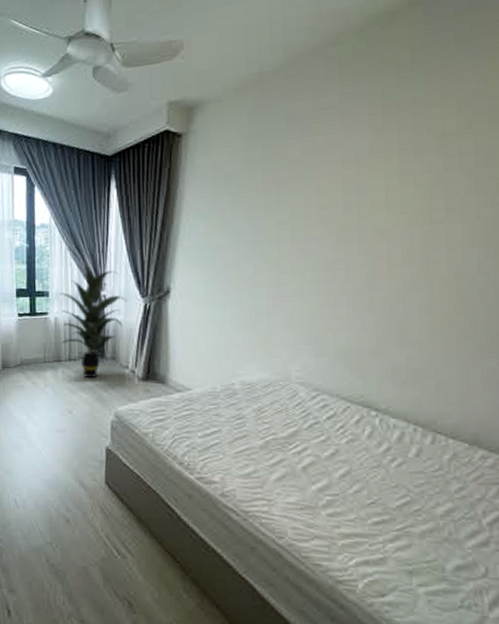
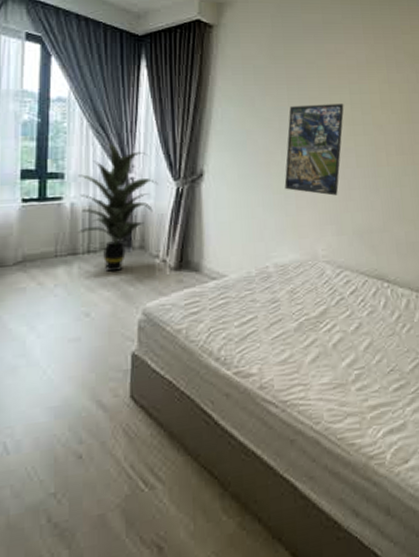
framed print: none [255,207,335,313] -> present [284,104,344,196]

